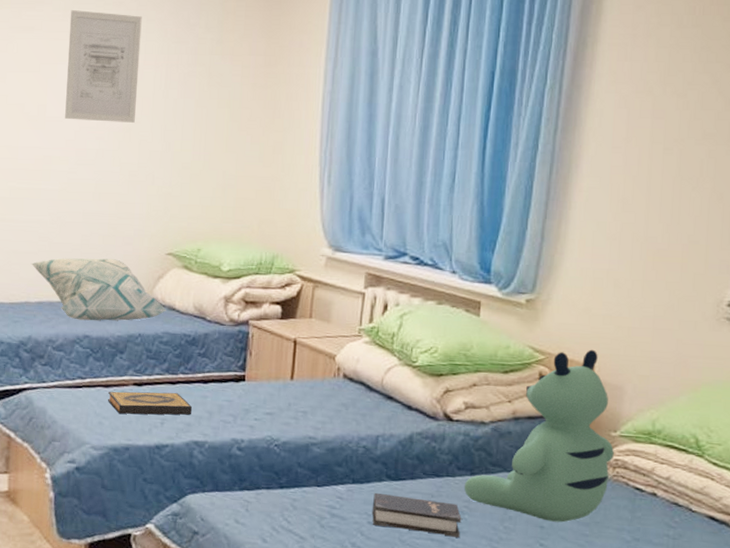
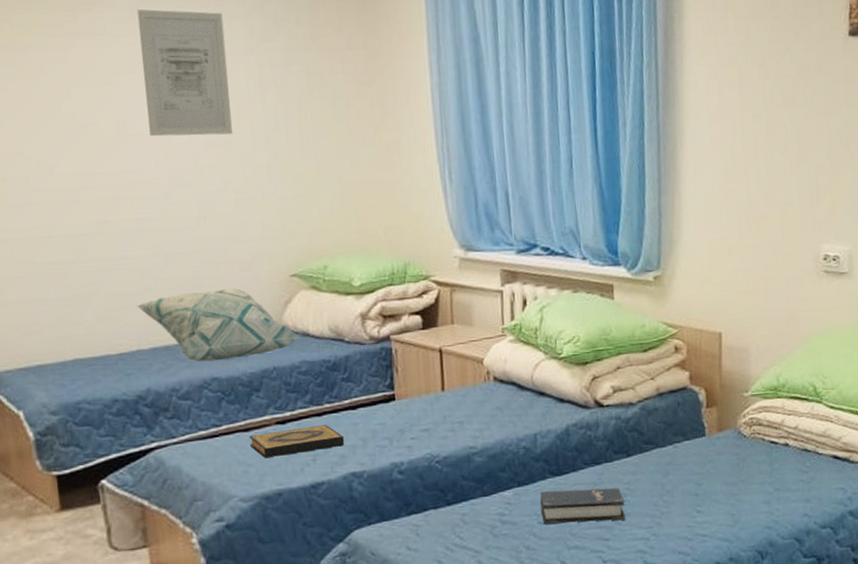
bear: present [464,349,614,523] -> none [622,317,749,488]

